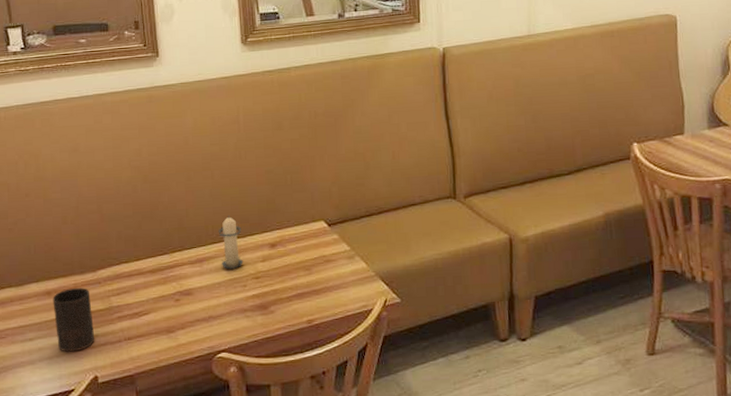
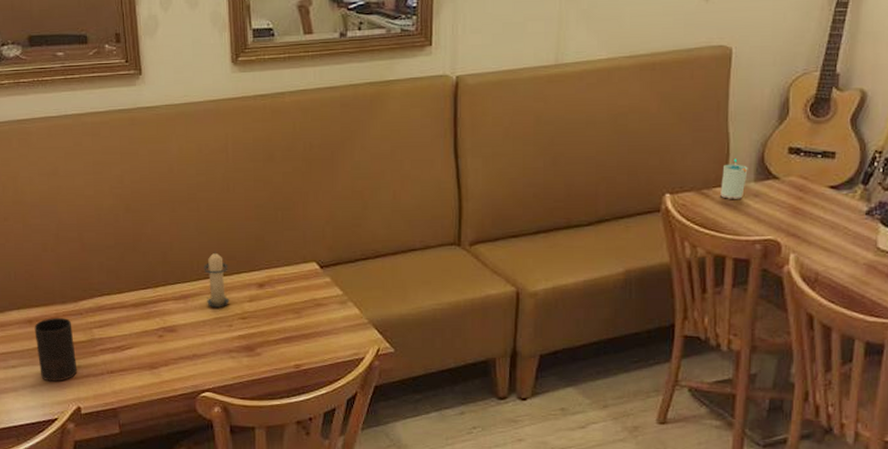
cup: none [679,109,702,145] -> present [720,158,748,199]

